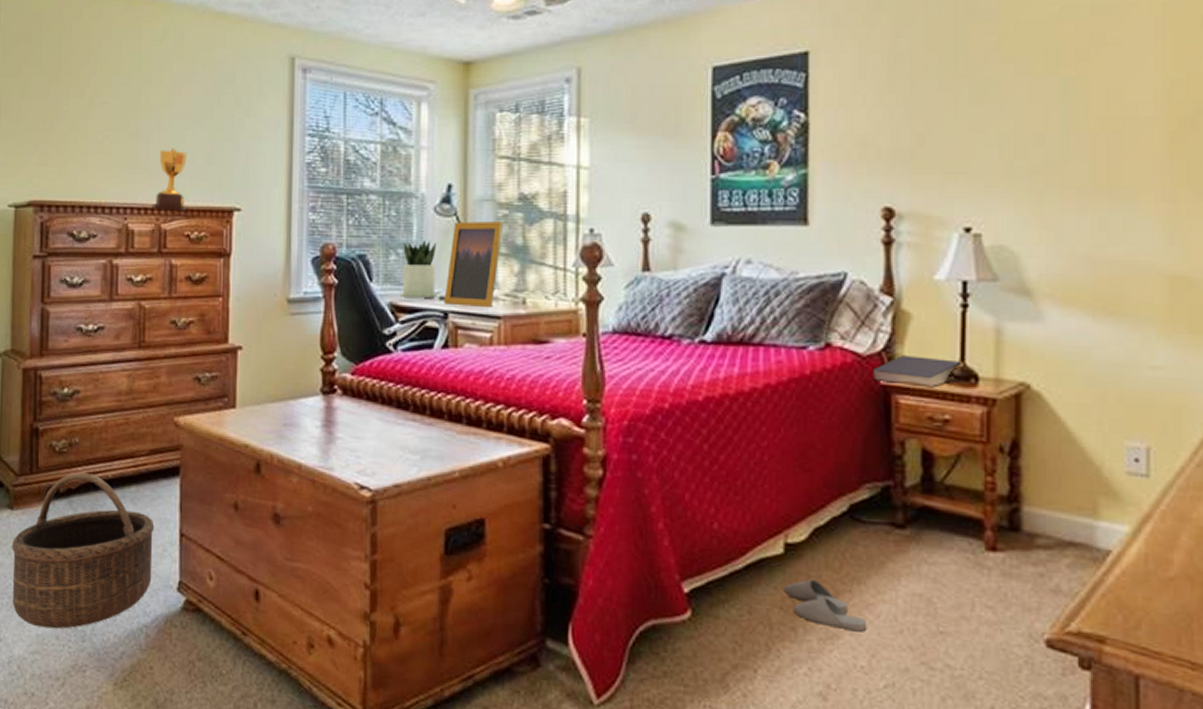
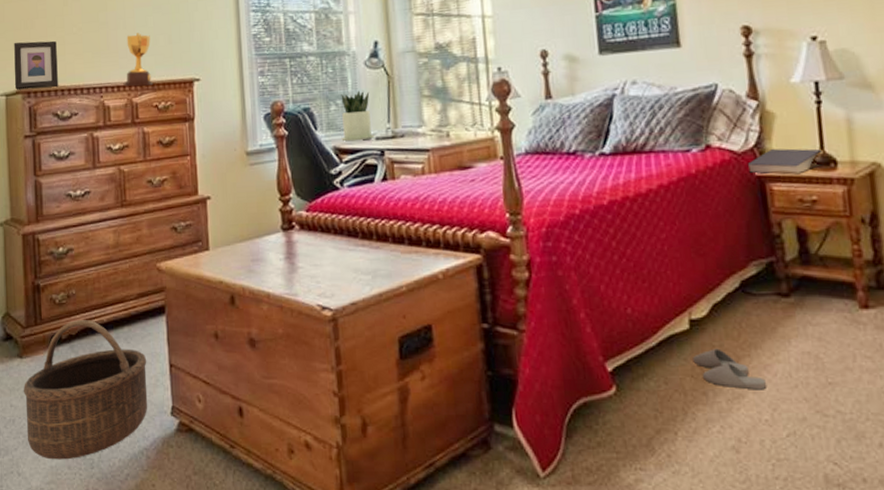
picture frame: none [26,145,78,203] -> present [14,41,58,90]
picture frame: present [444,221,502,308] -> none [379,69,424,144]

